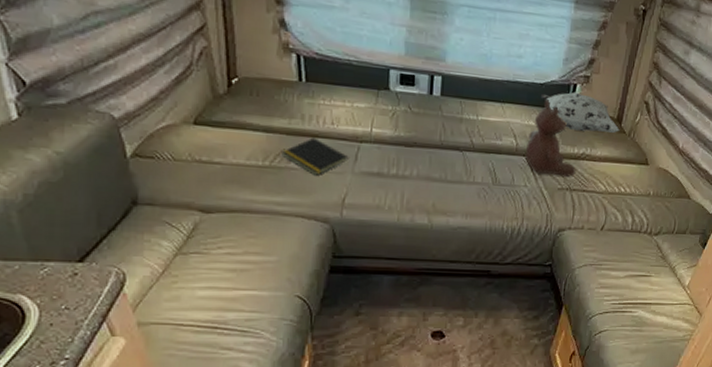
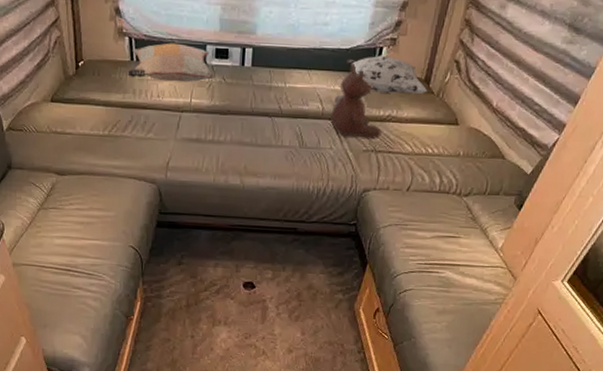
notepad: present [282,137,349,175] -> none [118,109,172,142]
decorative pillow: none [294,64,398,109] -> present [127,43,214,82]

